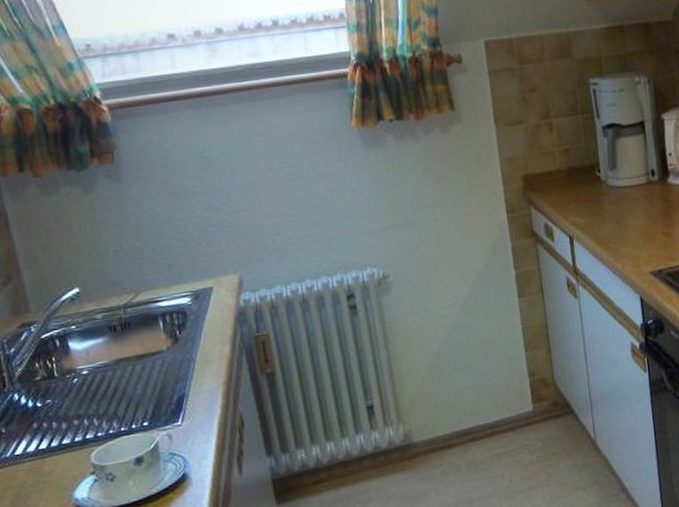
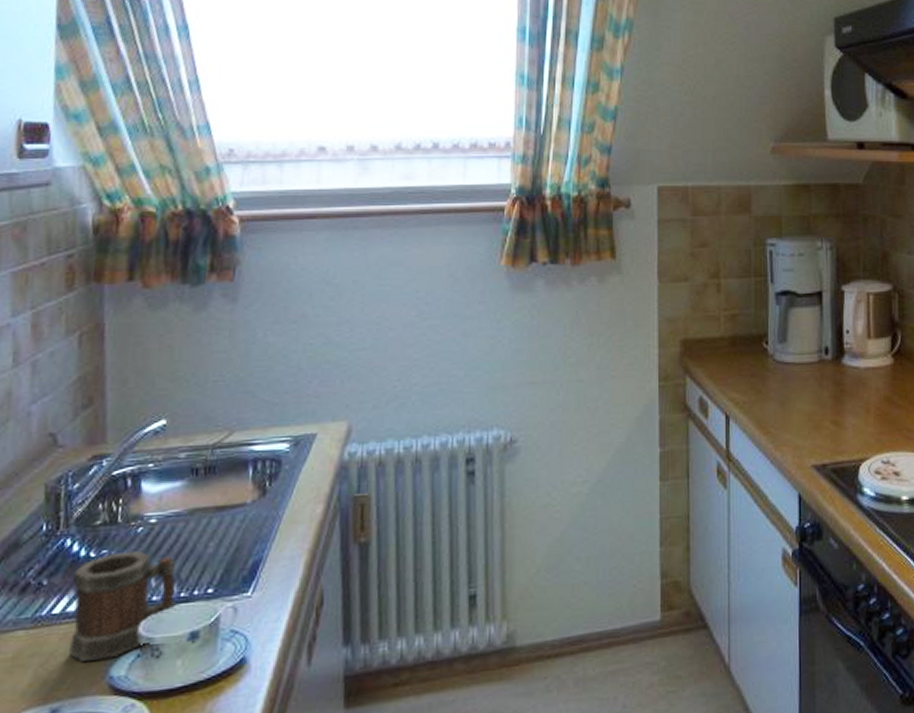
mug: none [25,397,120,490] -> present [69,550,176,661]

